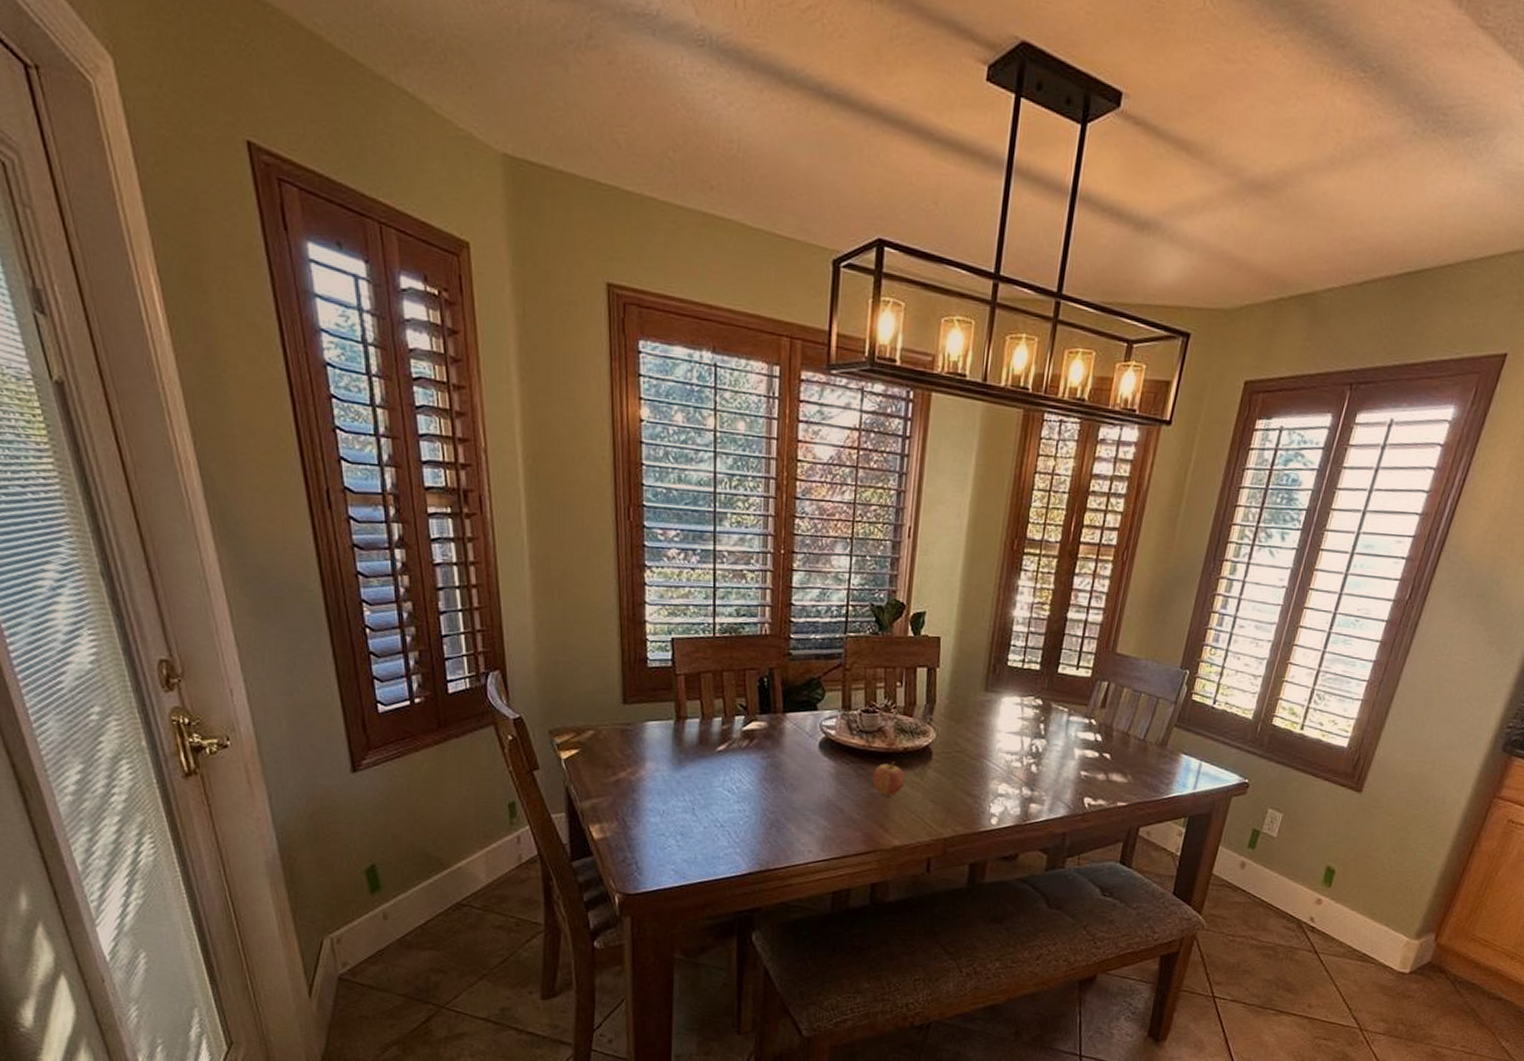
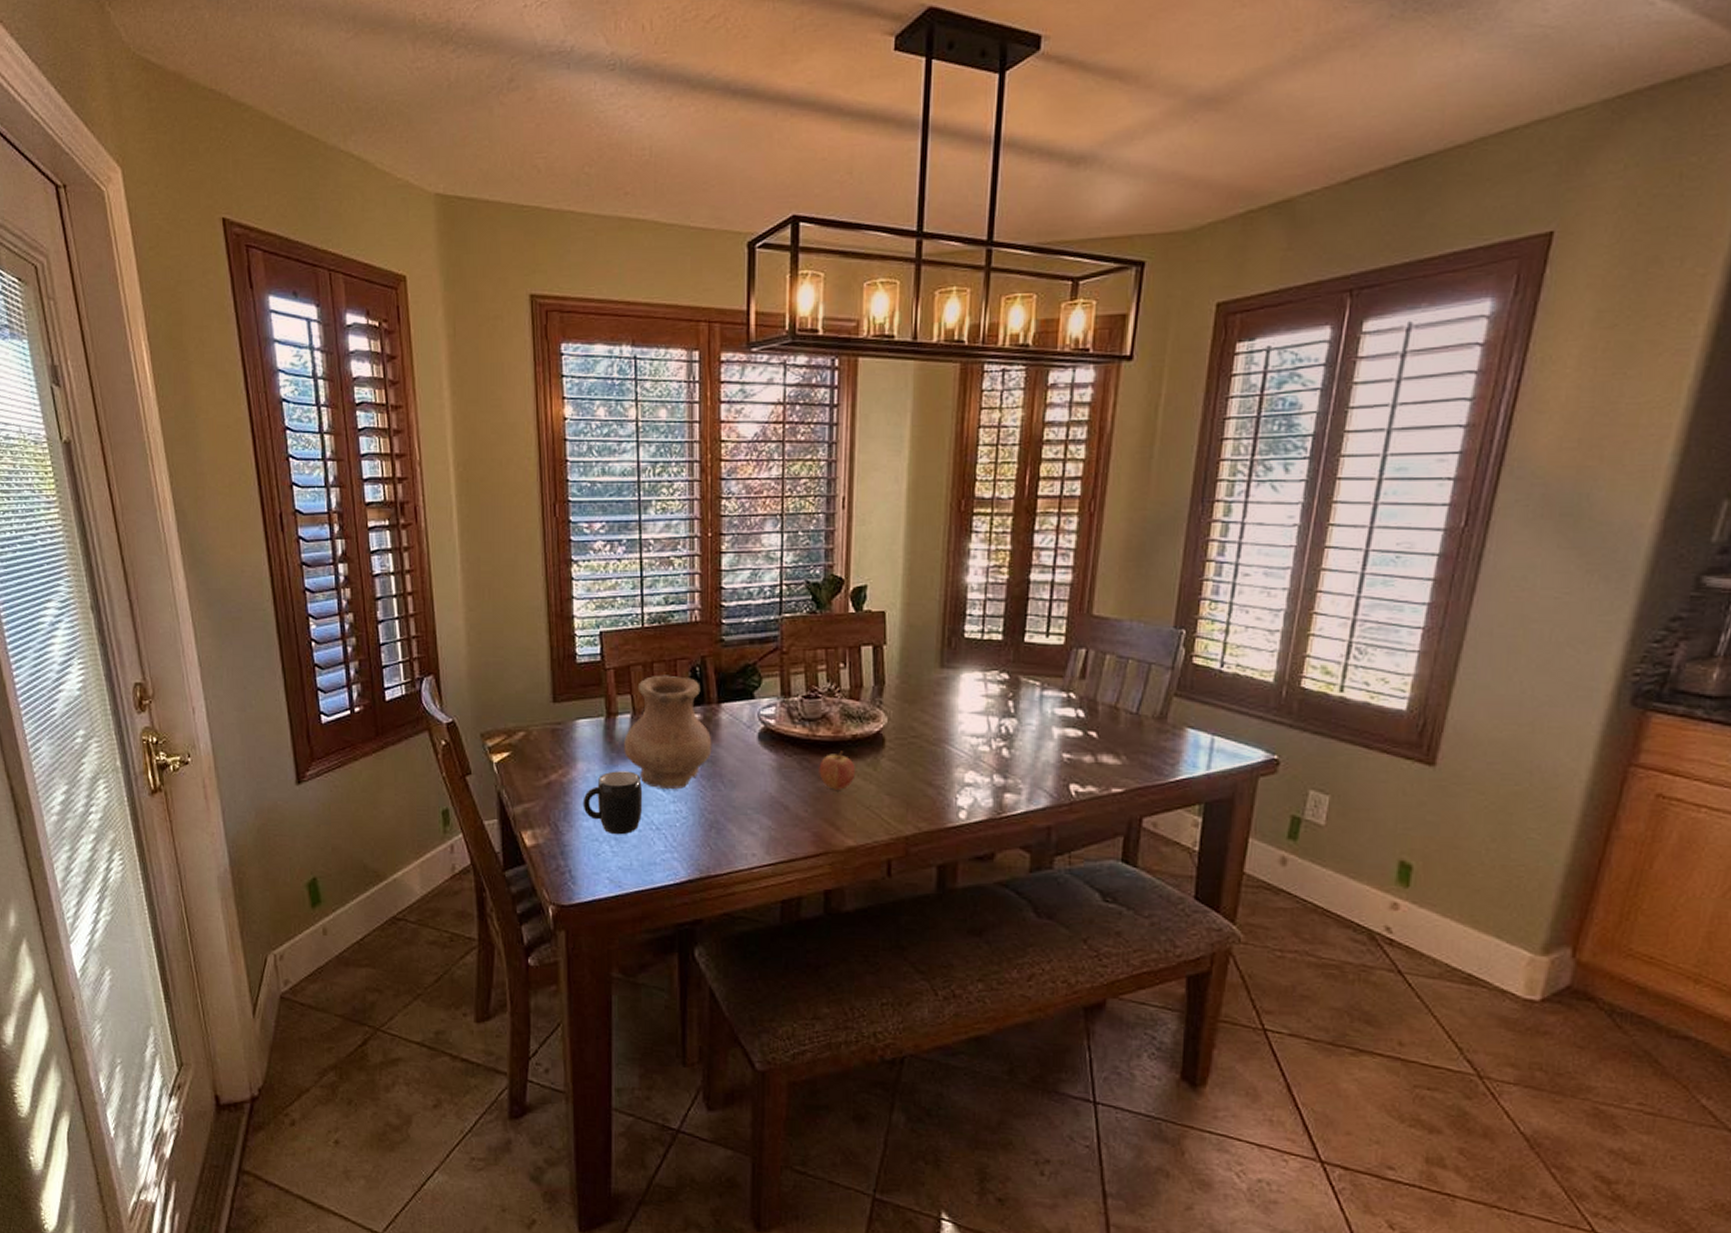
mug: none [650,771,708,831] -> present [583,771,642,835]
vase: none [692,683,776,791] -> present [624,675,712,790]

